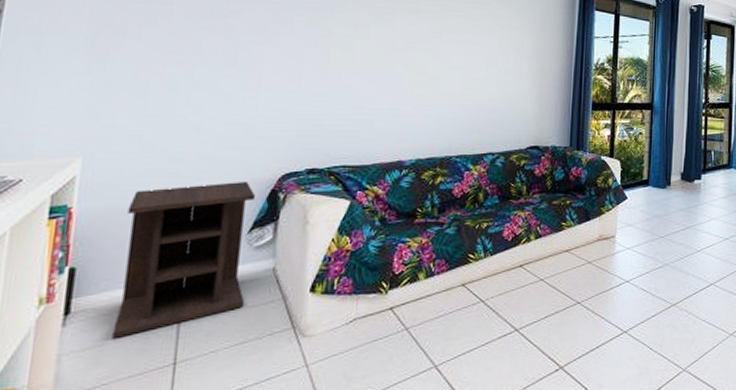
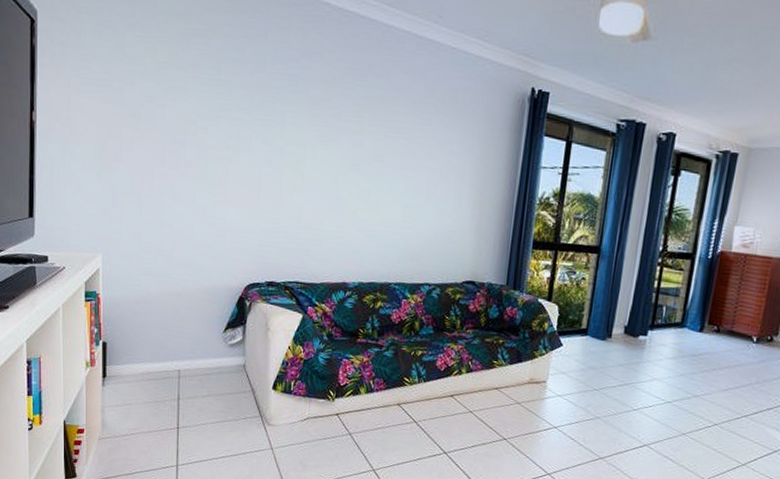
nightstand: present [112,182,256,338] -> none [135,285,228,401]

